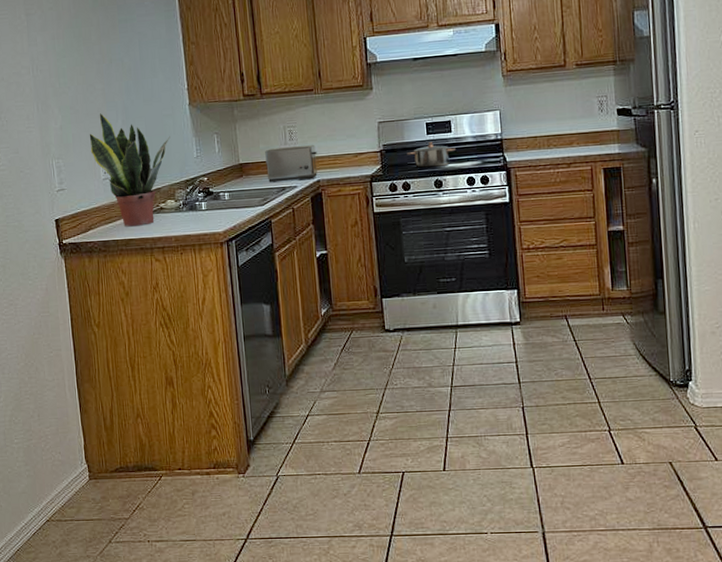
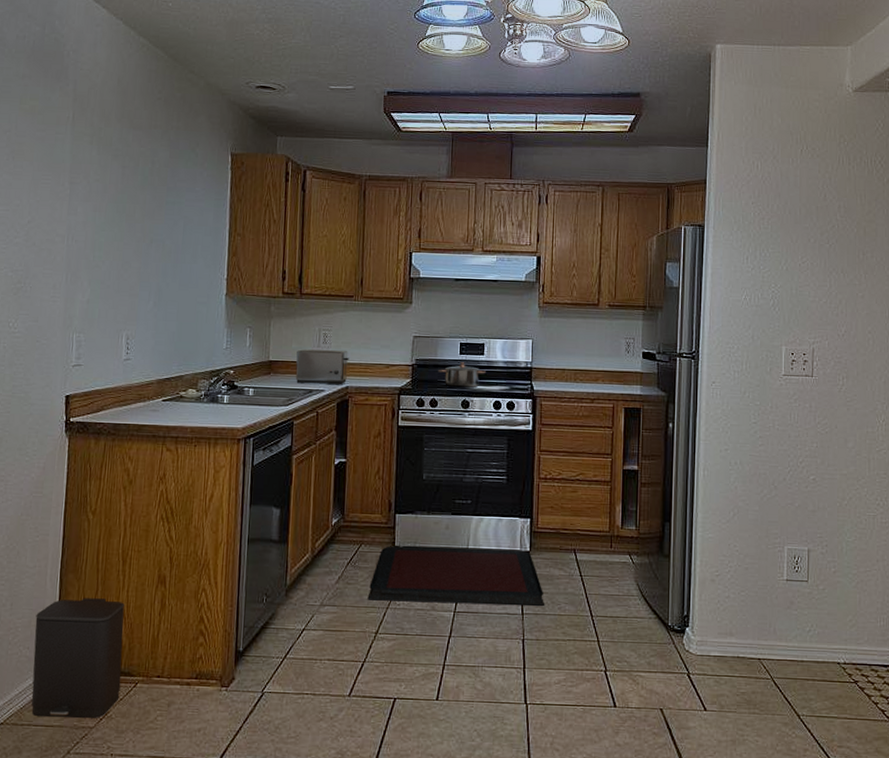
pedal bin: none [61,403,147,512] -> present [31,598,125,718]
potted plant: present [89,113,170,227] -> none [115,292,202,413]
doormat: none [365,321,542,383] -> present [367,546,545,606]

